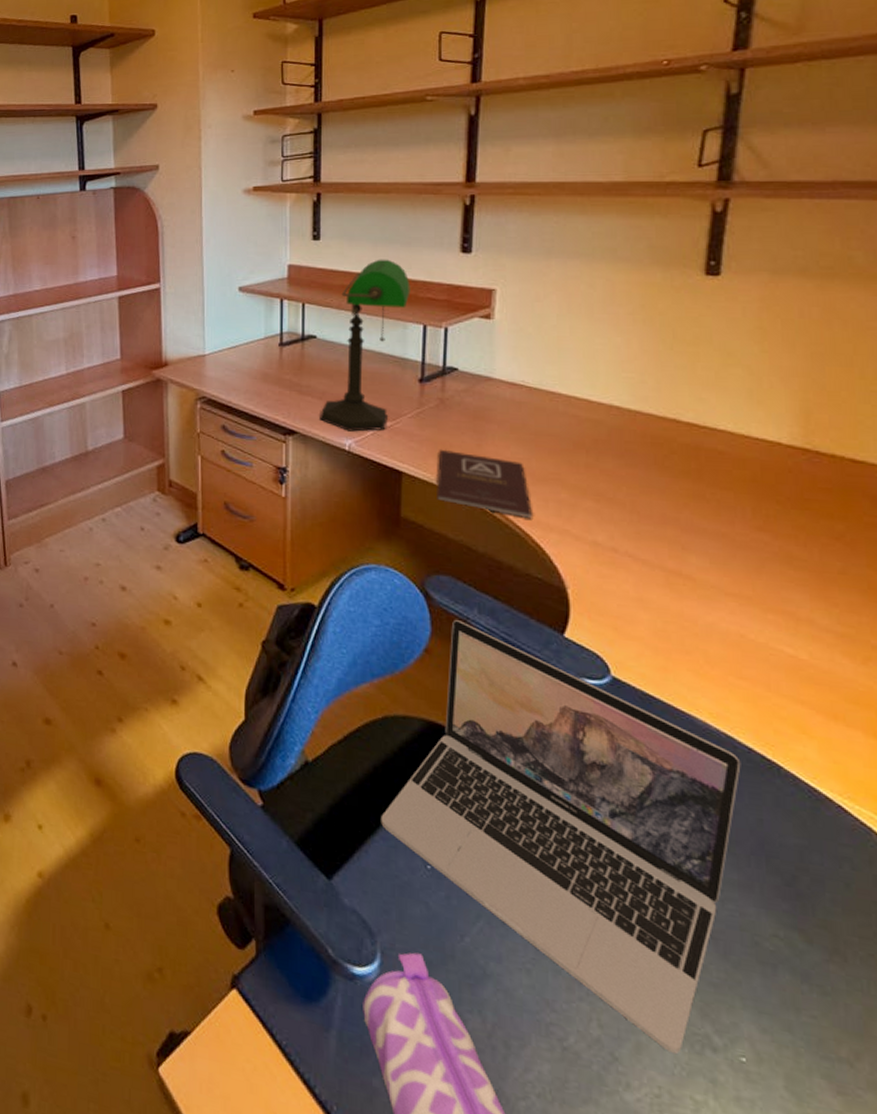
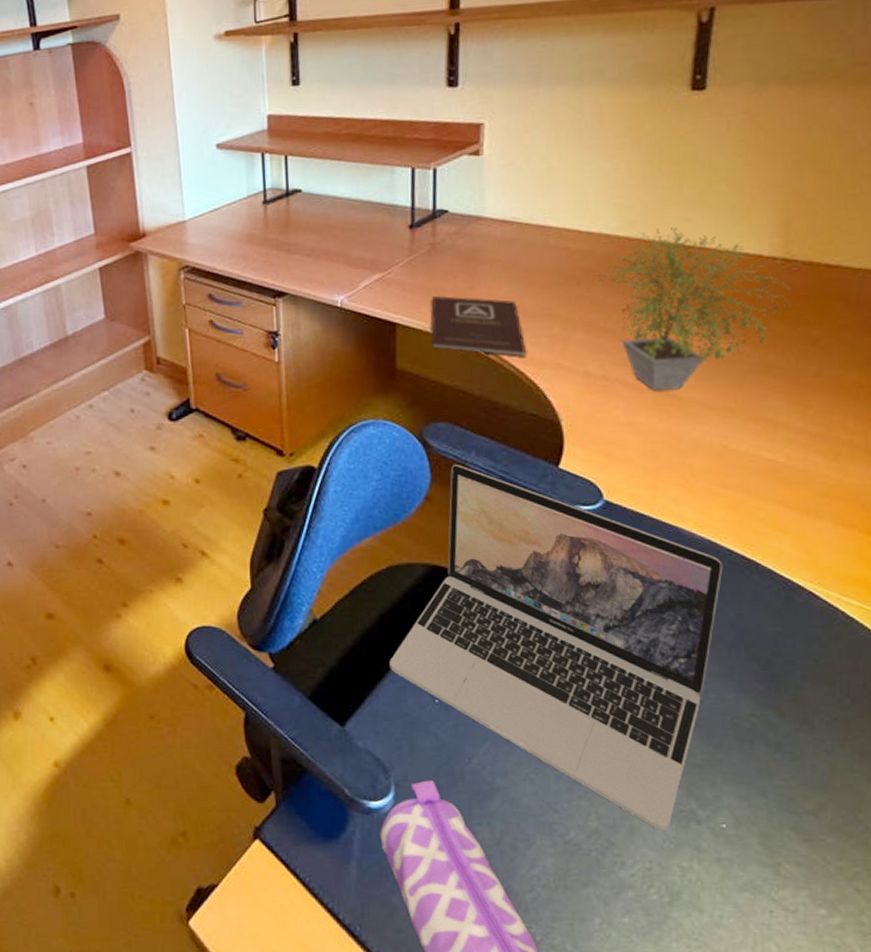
desk lamp: present [320,259,411,432] -> none [309,100,397,287]
potted plant: none [607,405,825,570] -> present [597,227,803,392]

